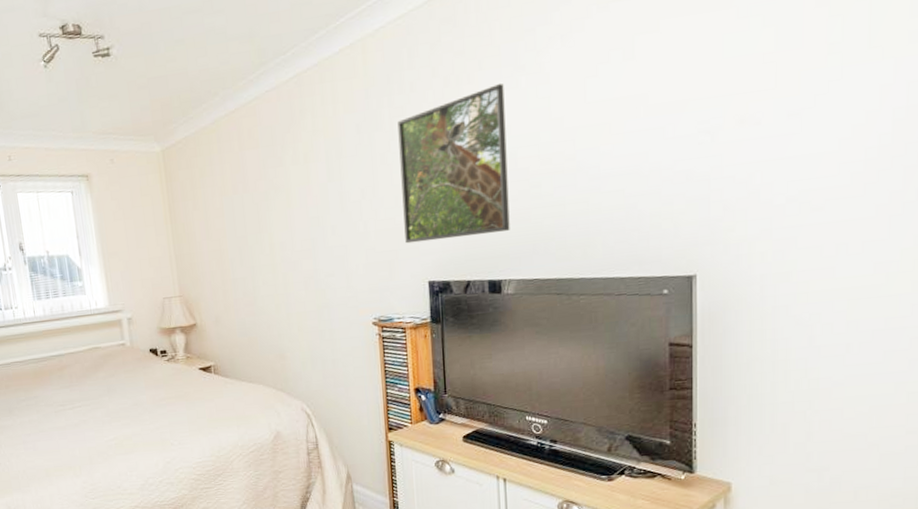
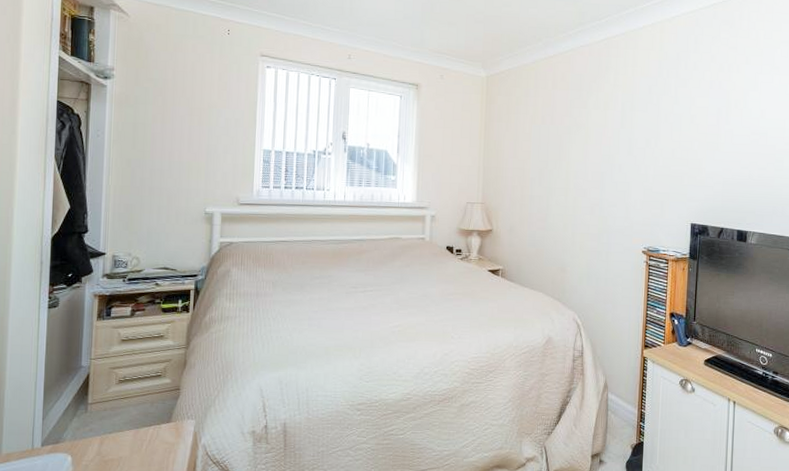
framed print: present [397,83,510,244] -> none [676,76,763,192]

